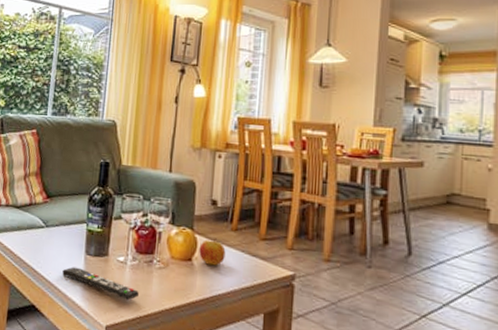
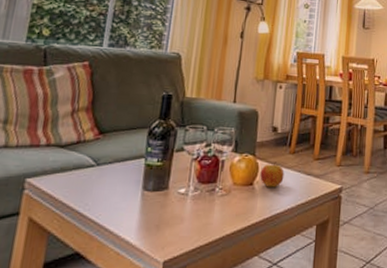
remote control: present [62,266,139,301] -> none [114,205,200,232]

